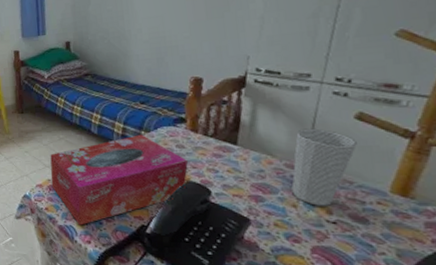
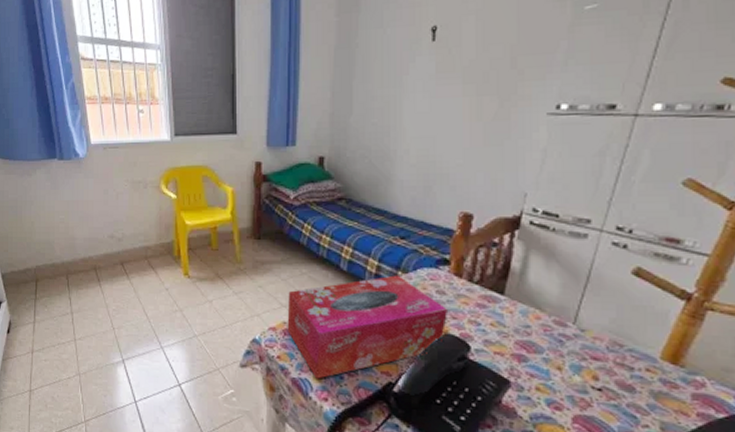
cup: present [291,128,357,206] -> none [558,281,631,370]

